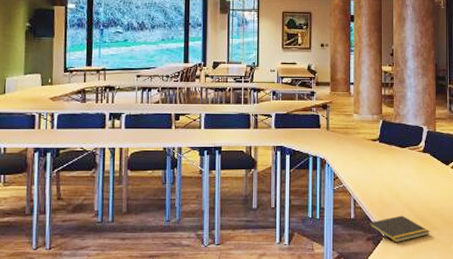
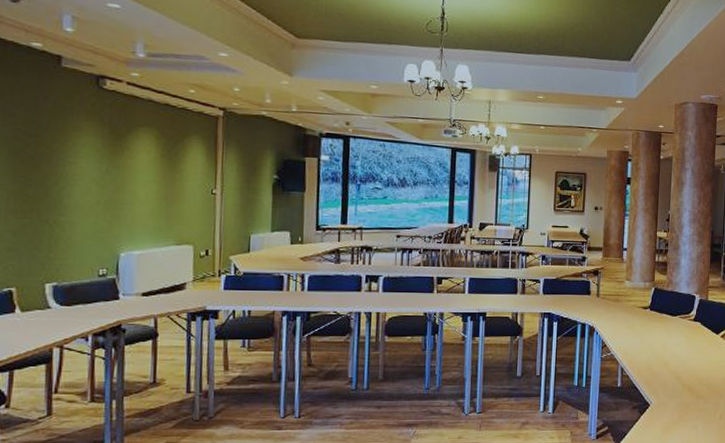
notepad: present [368,215,430,243] -> none [634,384,696,412]

